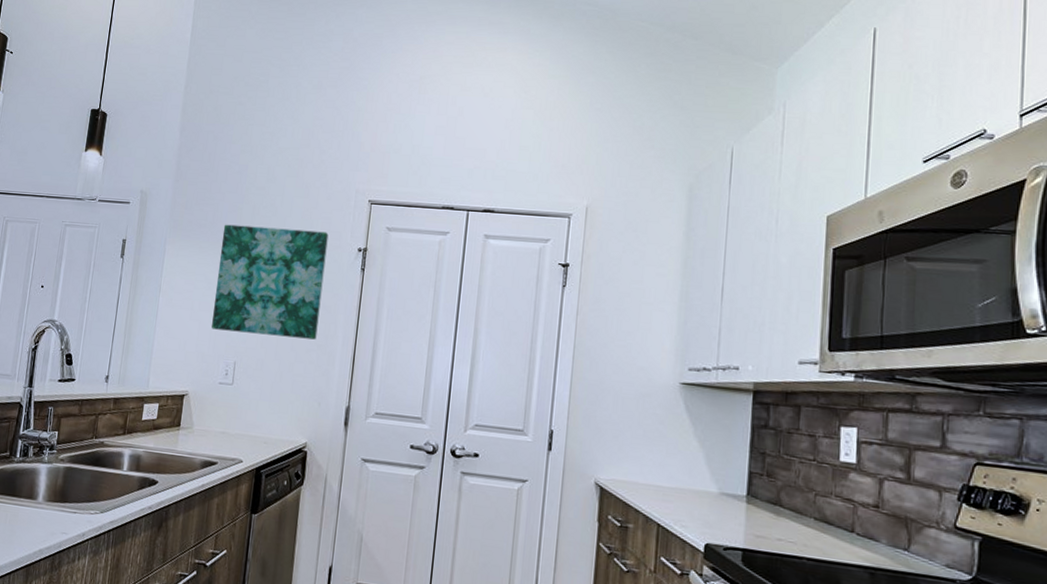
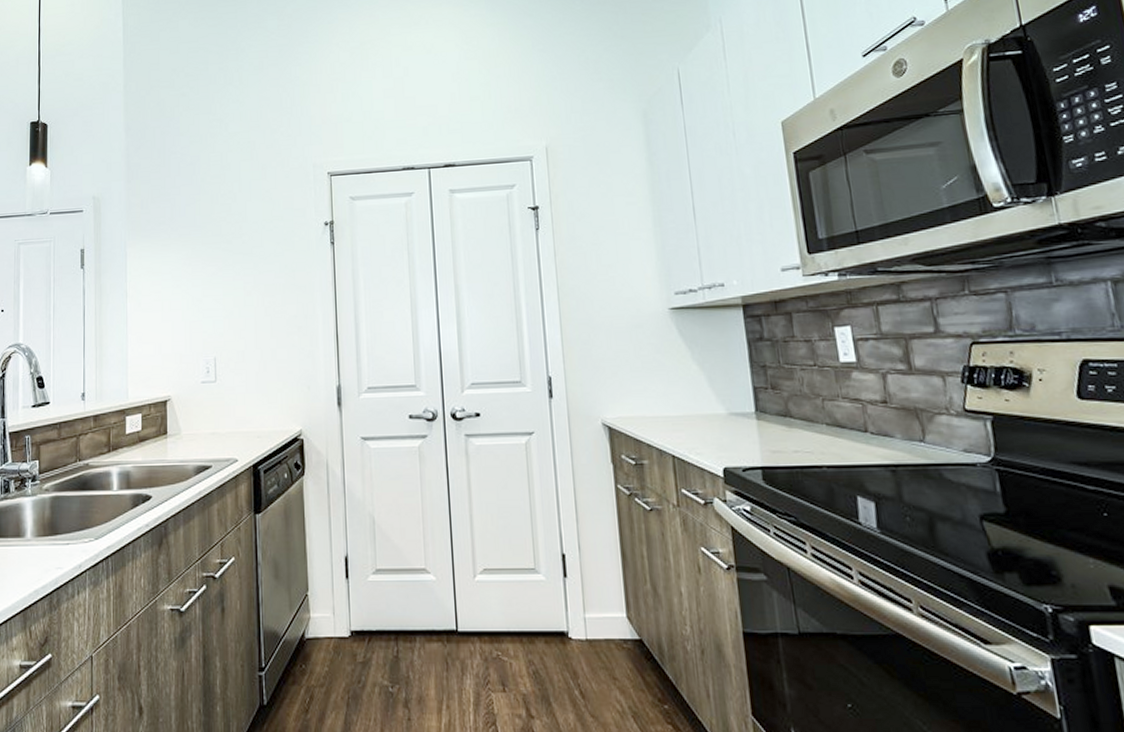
wall art: present [211,224,329,340] -> none [183,210,296,328]

